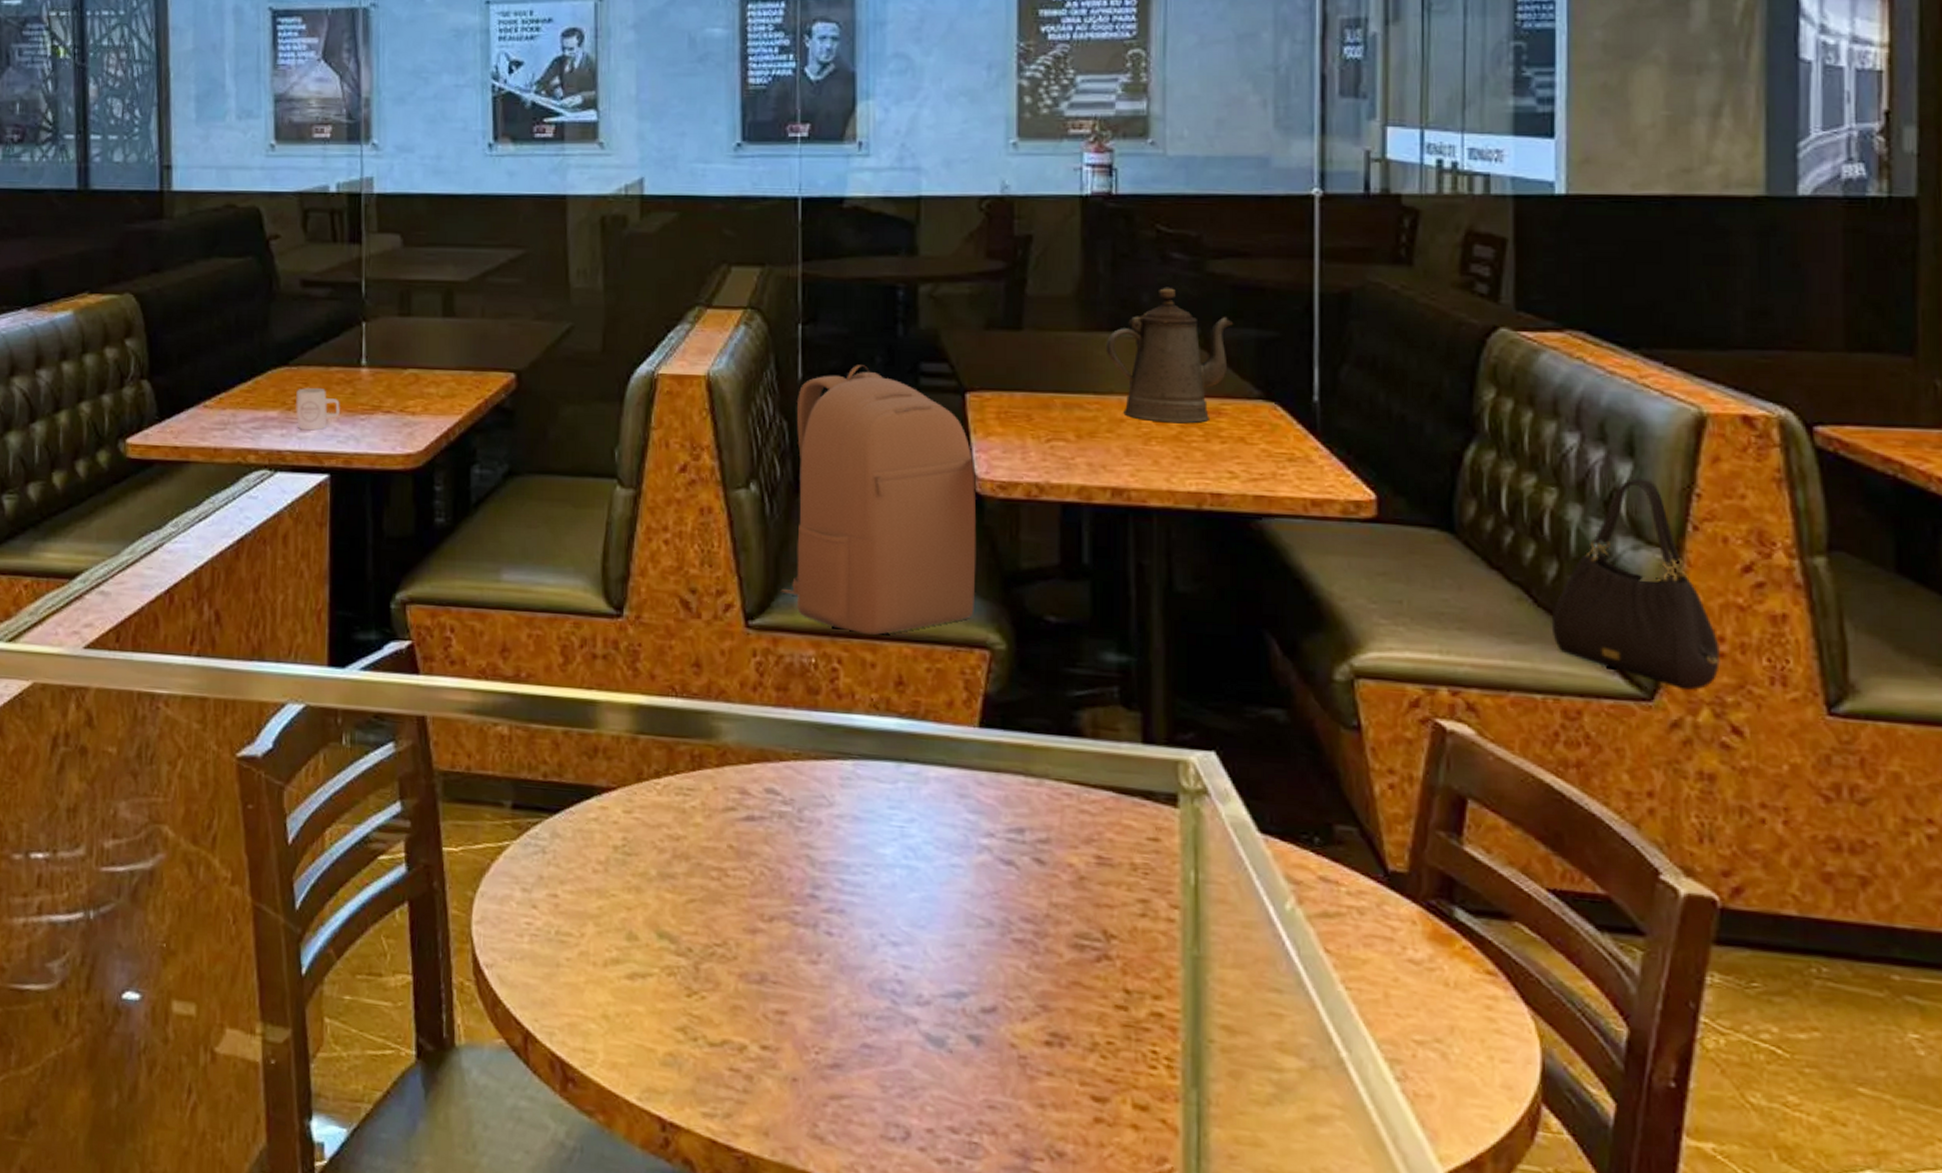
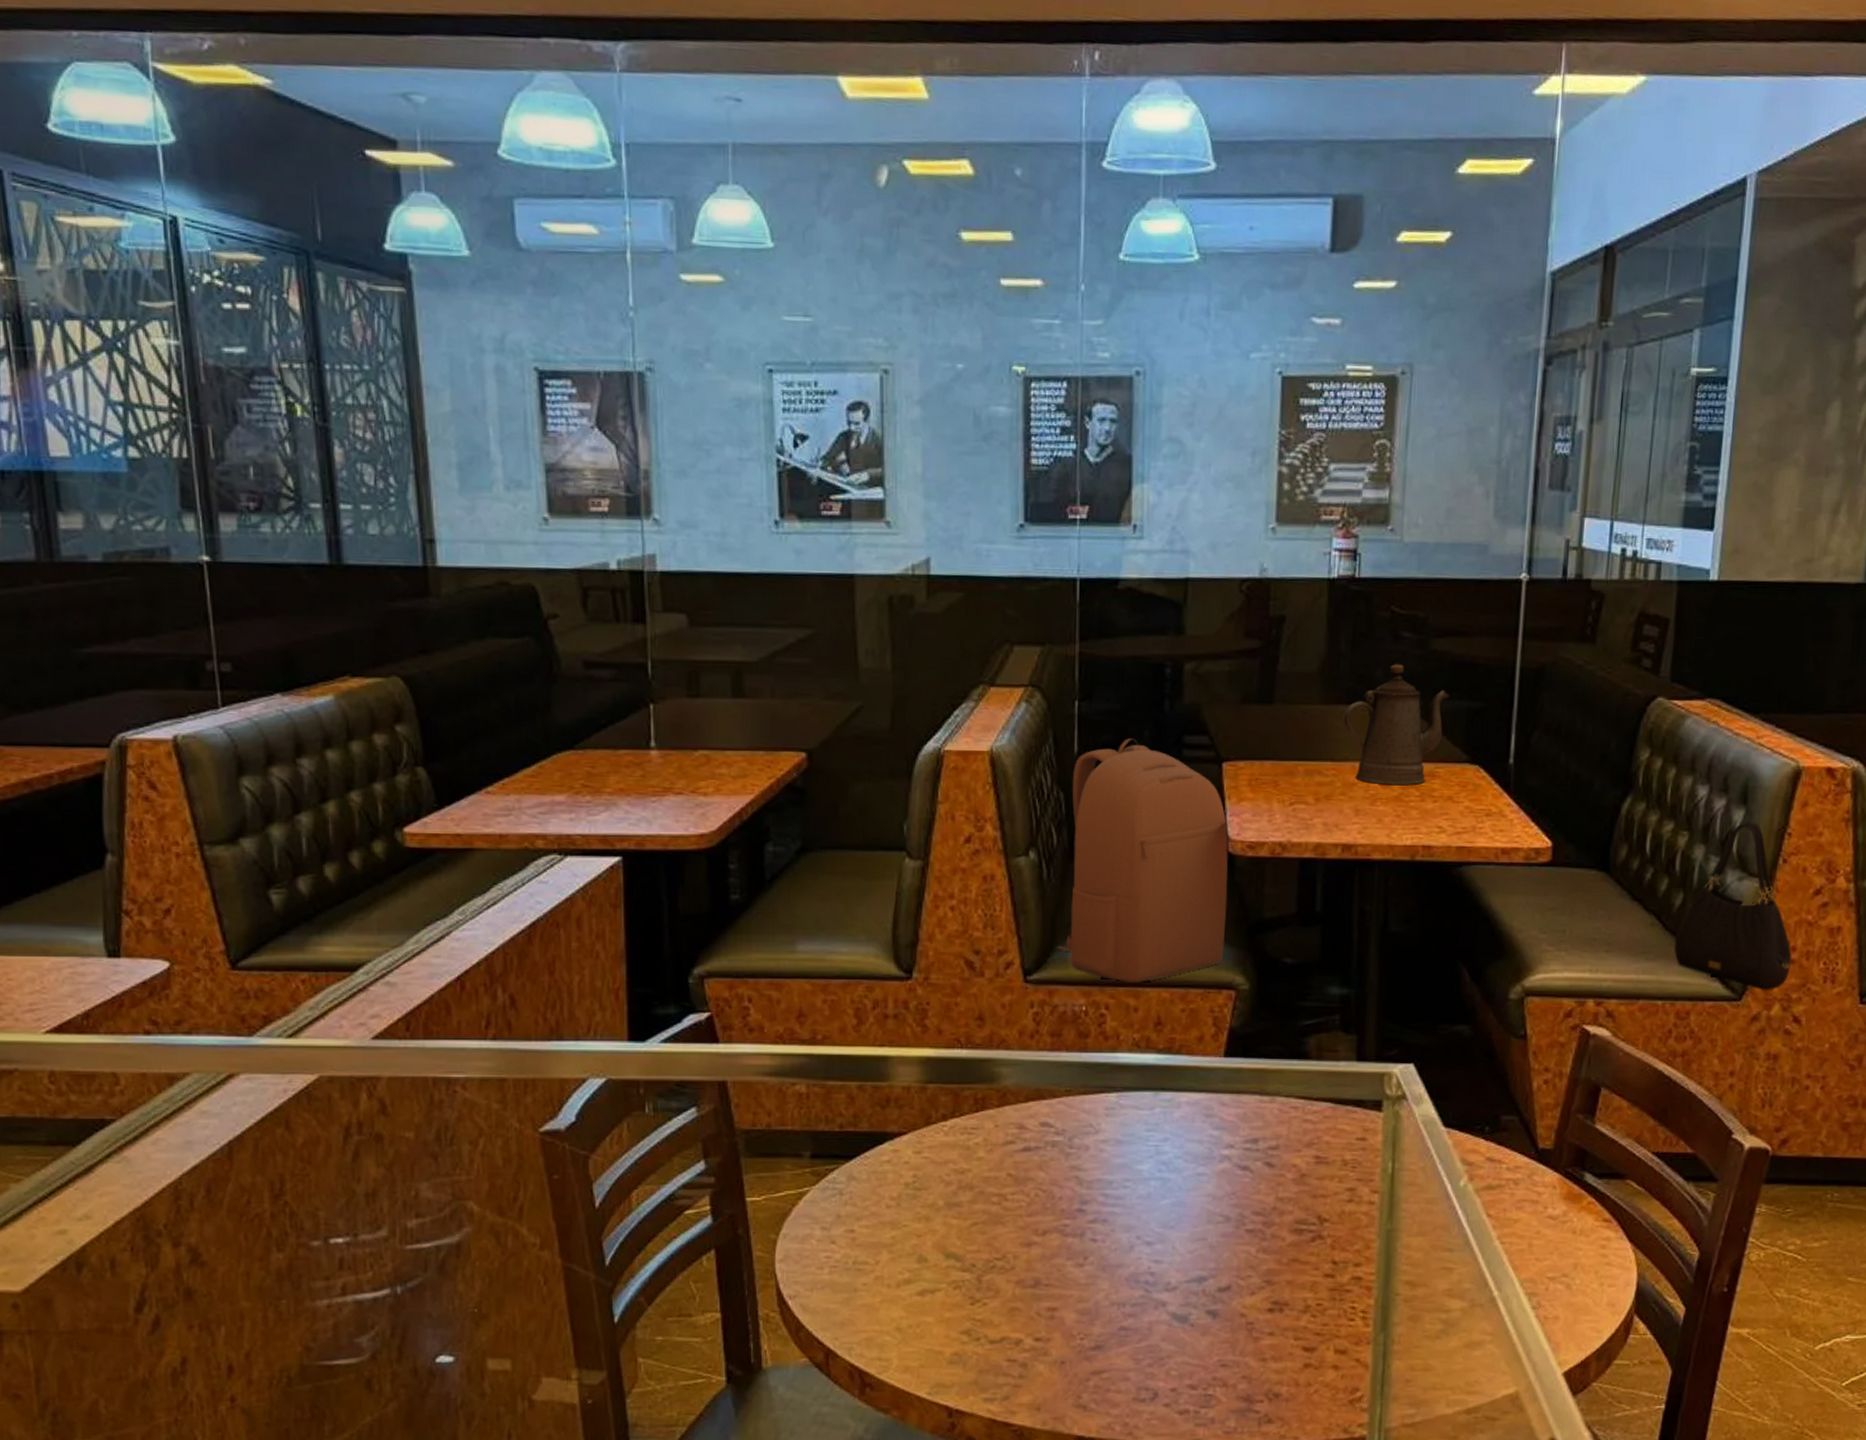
mug: present [296,388,340,431] -> none [584,771,630,814]

